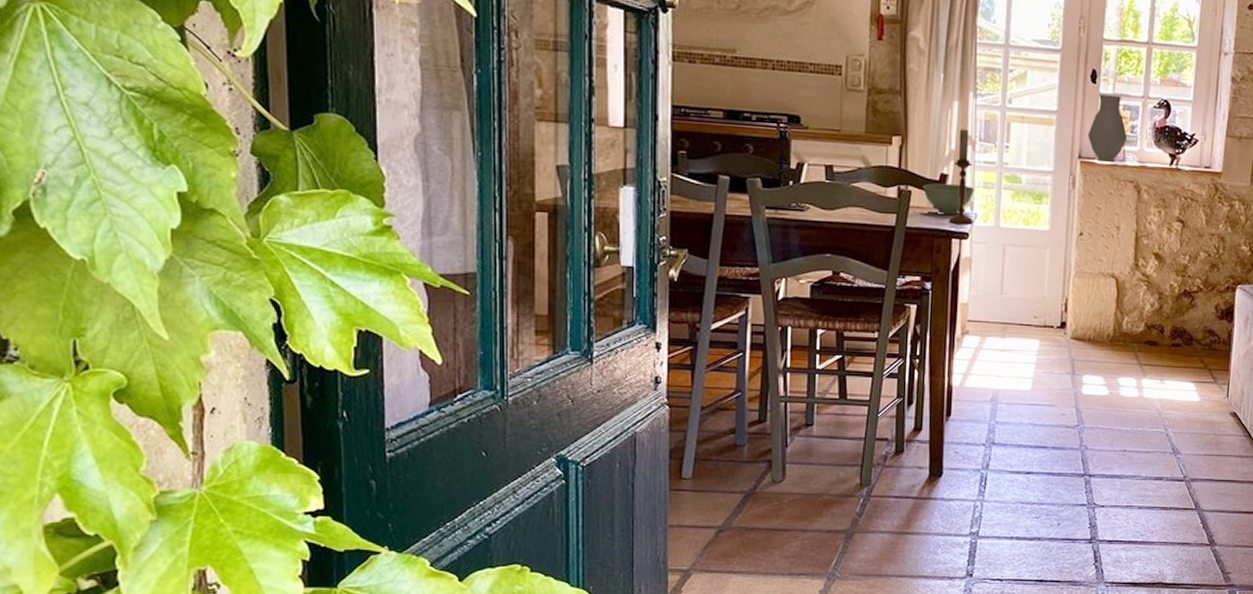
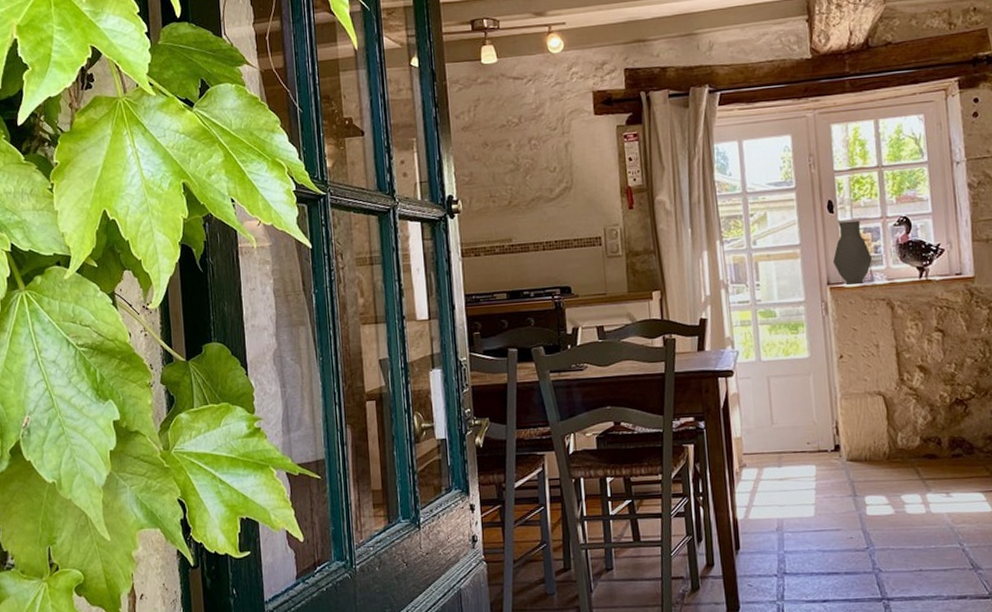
bowl: present [923,183,975,215] -> none [685,326,733,356]
candlestick: present [949,126,973,224] -> none [710,272,736,363]

